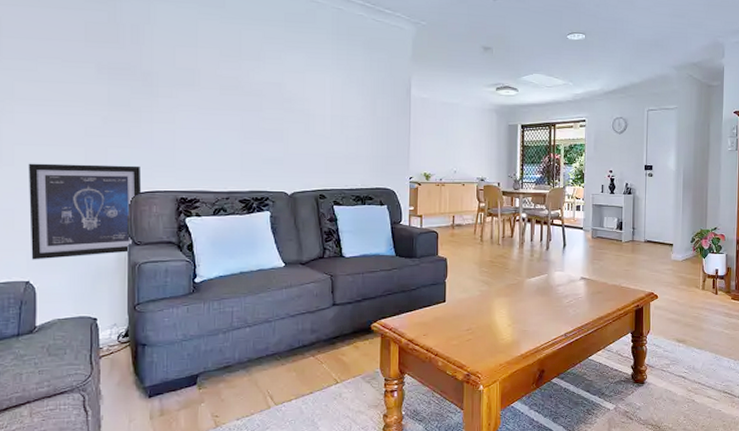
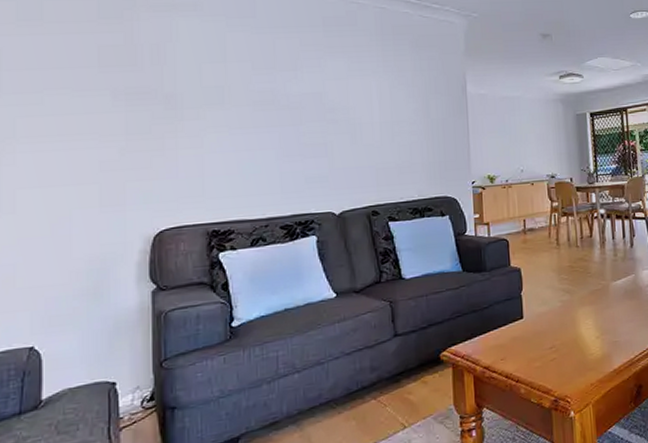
wall art: present [28,163,142,260] -> none [32,199,167,321]

